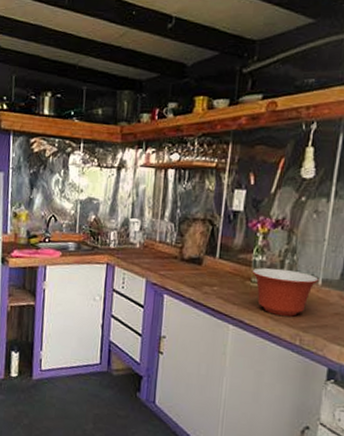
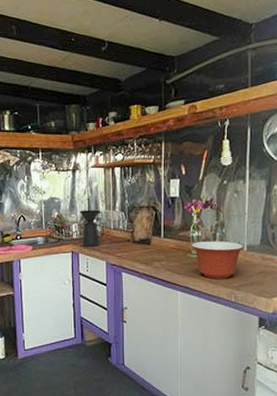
coffee maker: none [120,215,149,261] -> present [79,209,104,247]

